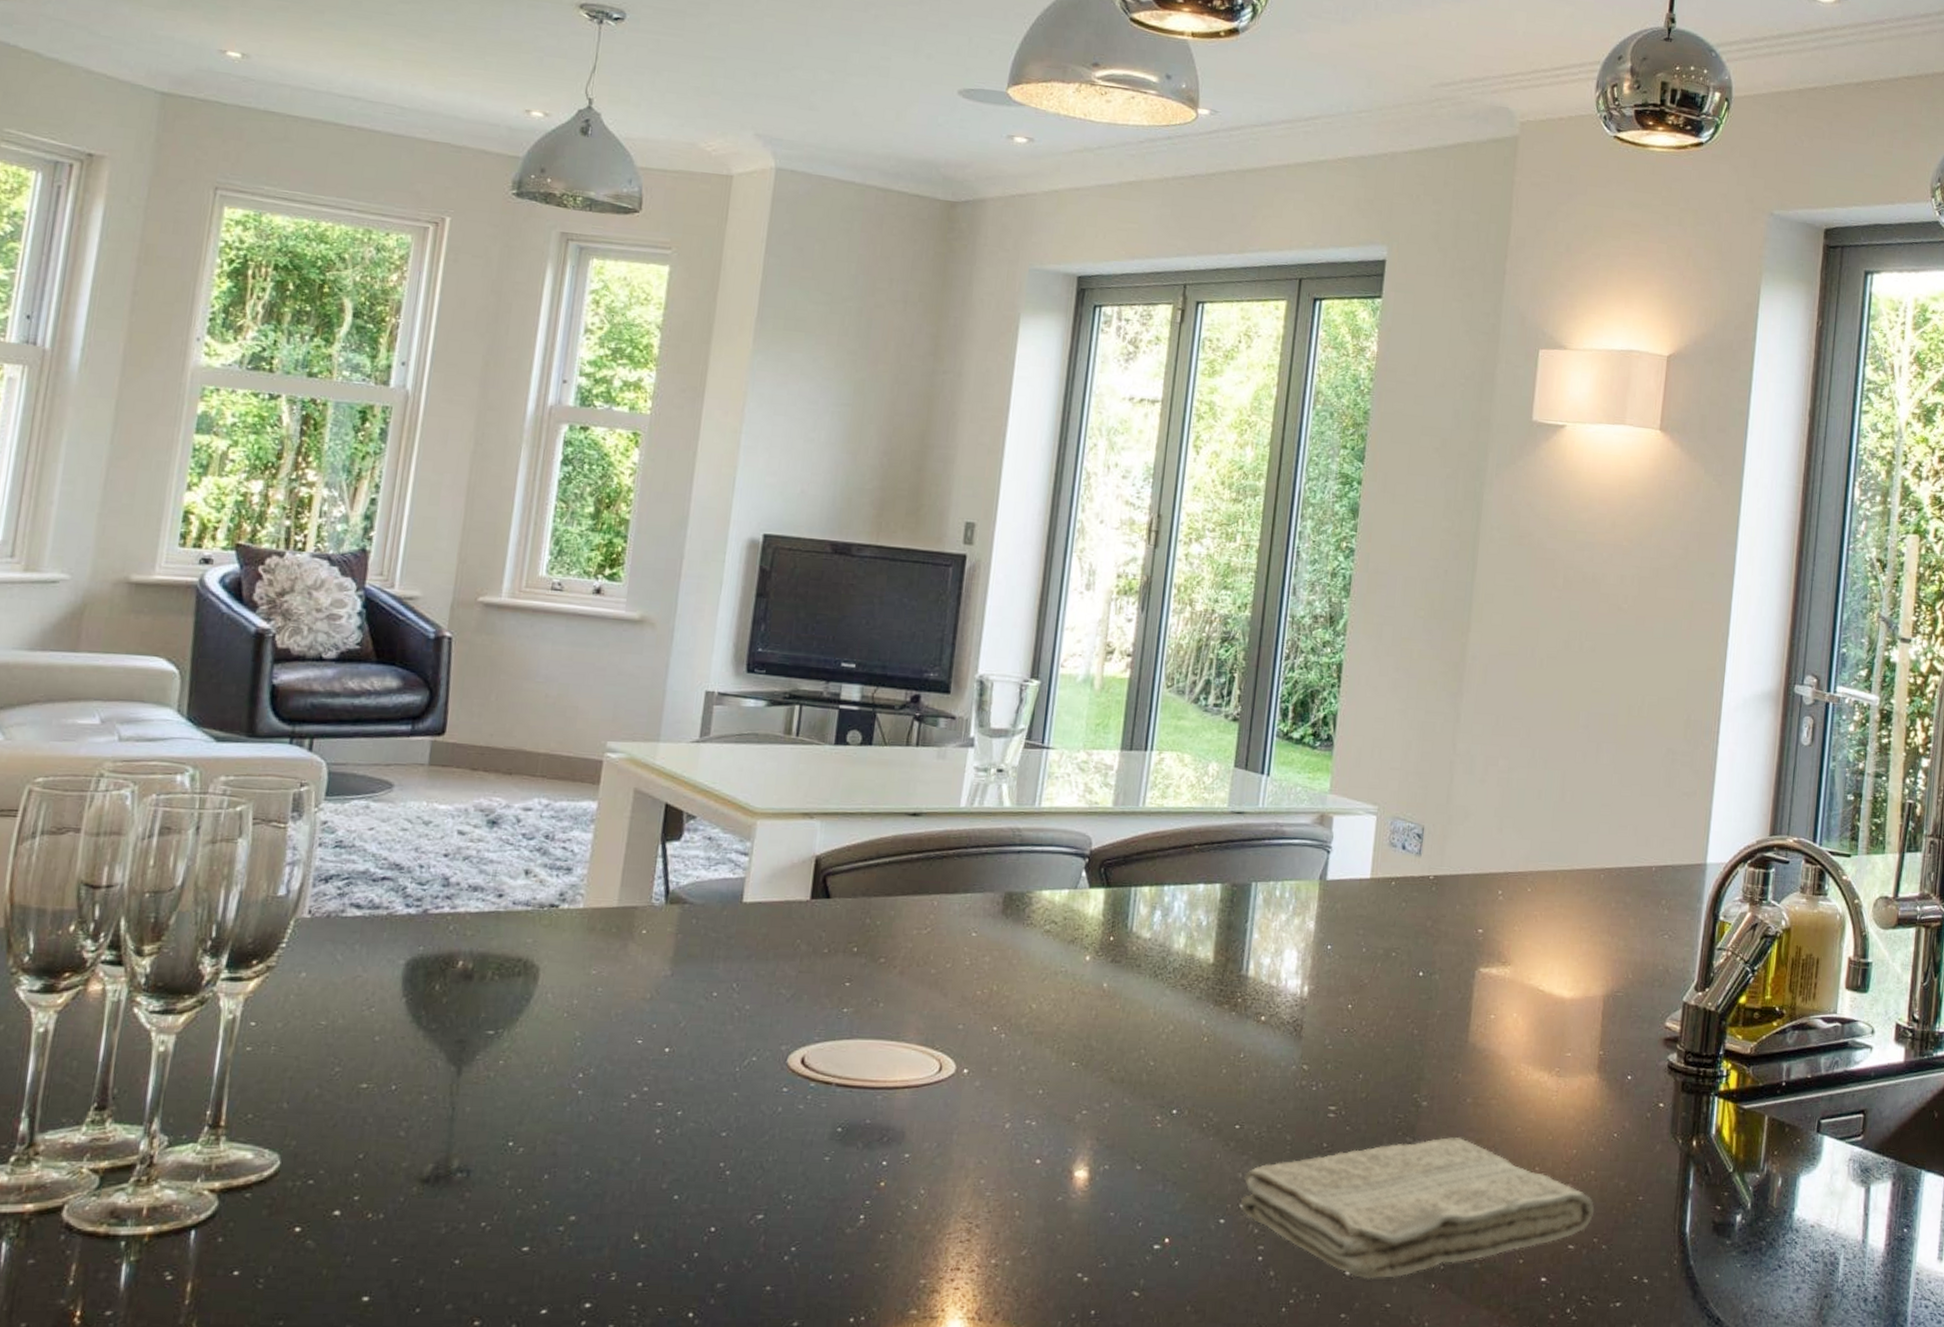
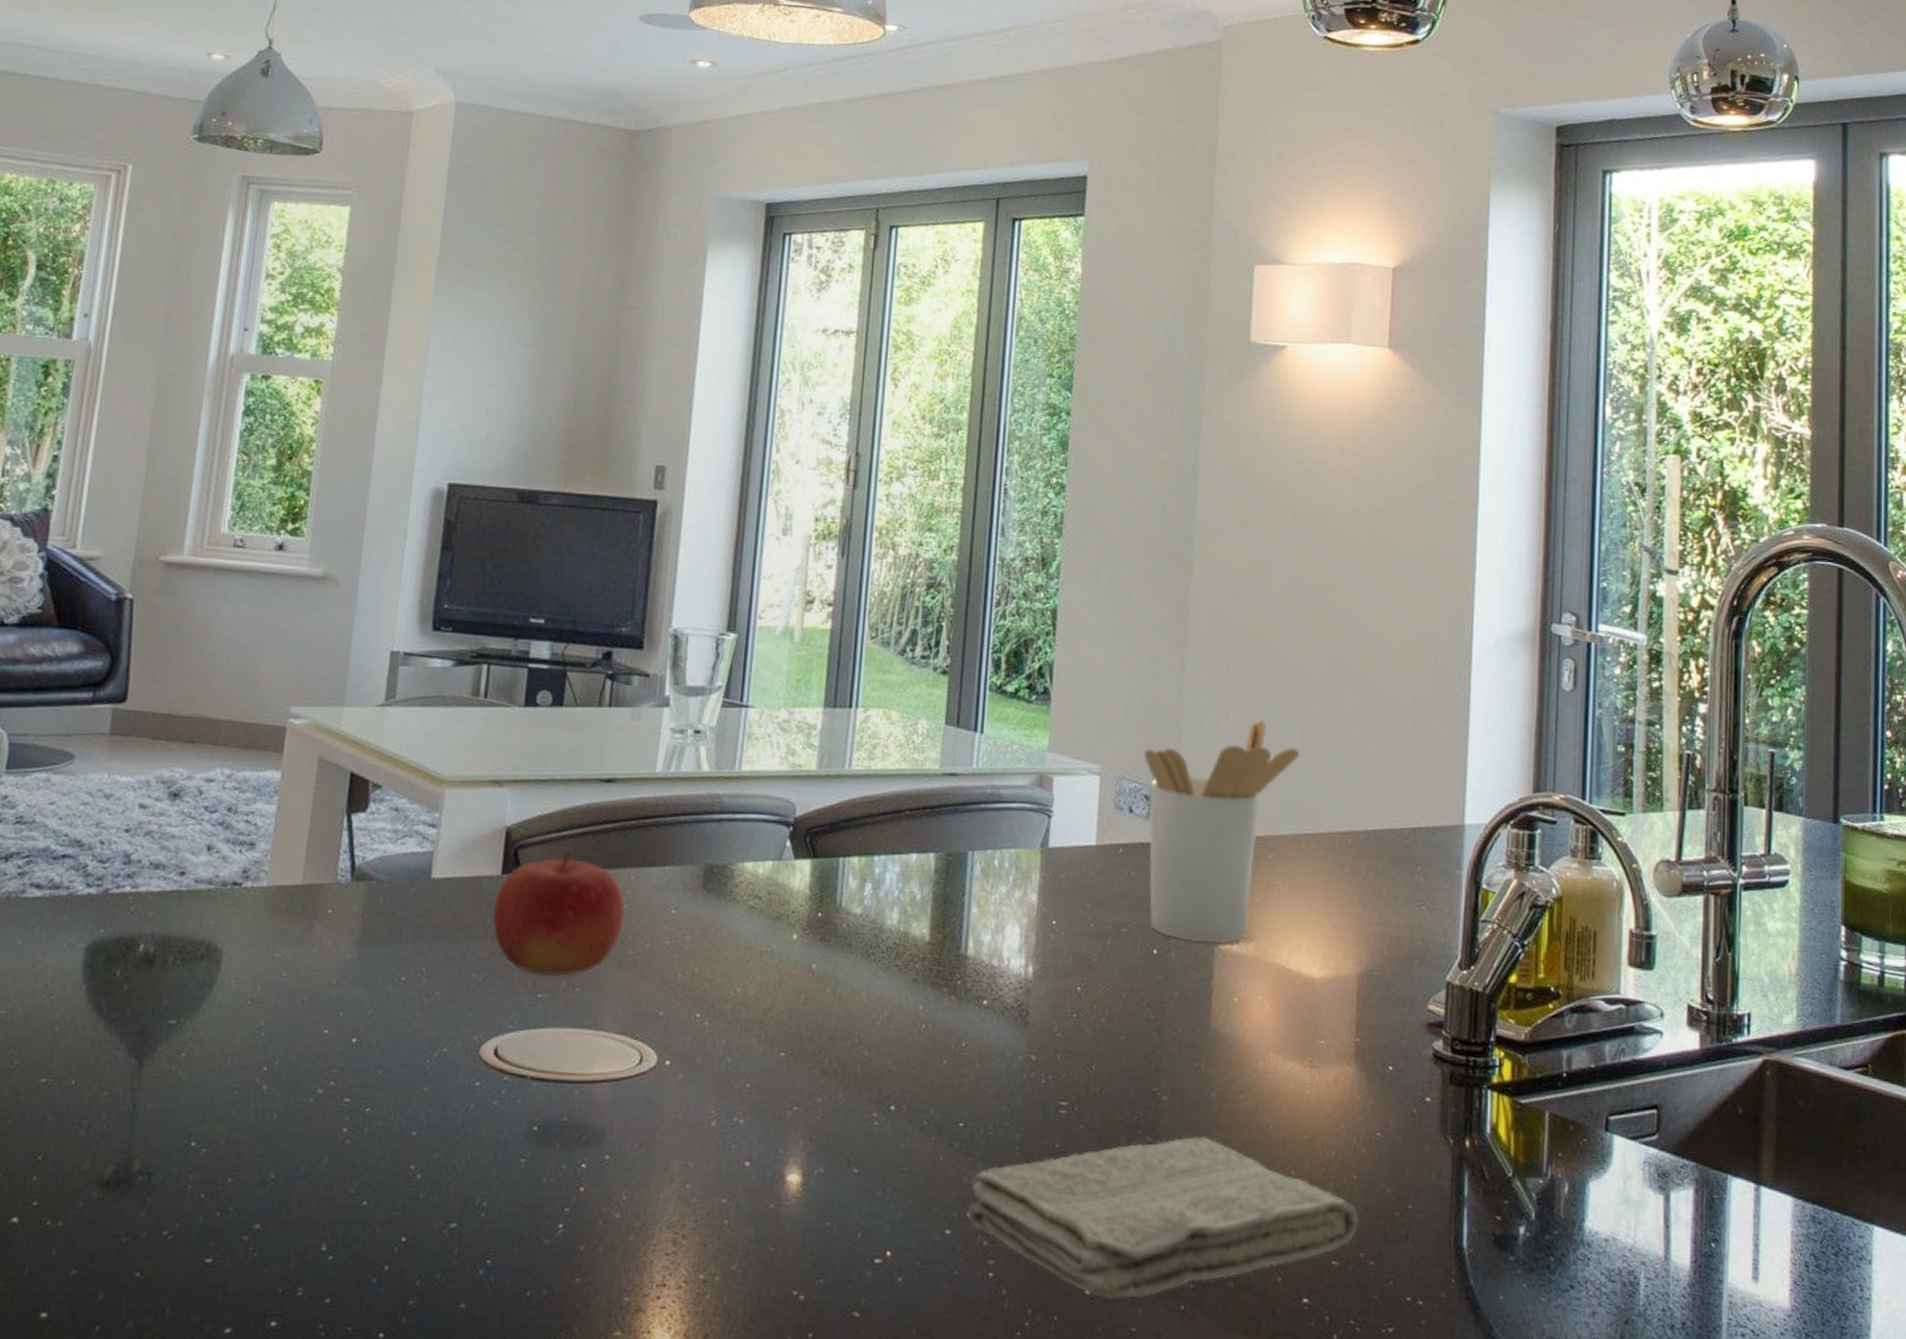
fruit: none [801,878,928,992] -> present [492,850,625,976]
utensil holder: none [1417,767,1561,967] -> present [1144,720,1300,943]

